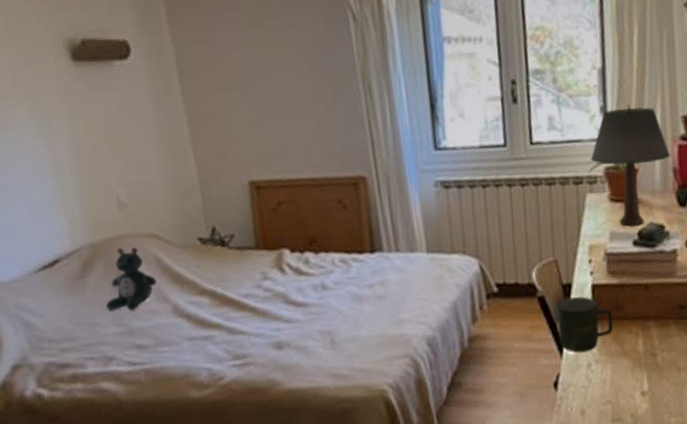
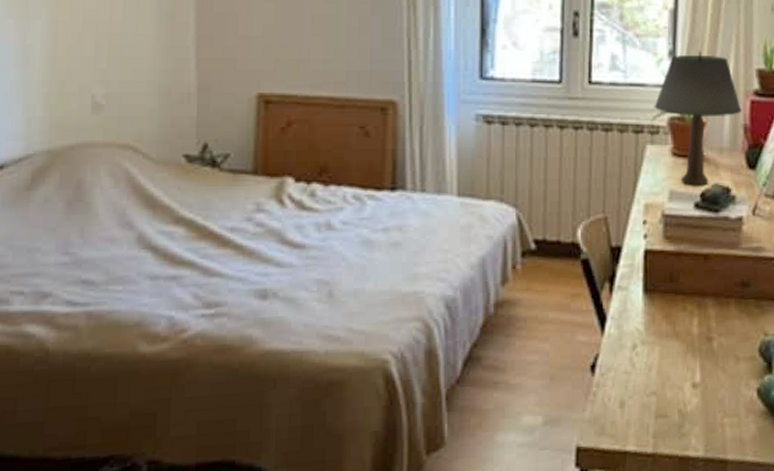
stuffed animal: present [106,247,157,311] -> none [53,157,123,236]
mug: present [555,296,614,354] -> none [601,262,666,331]

